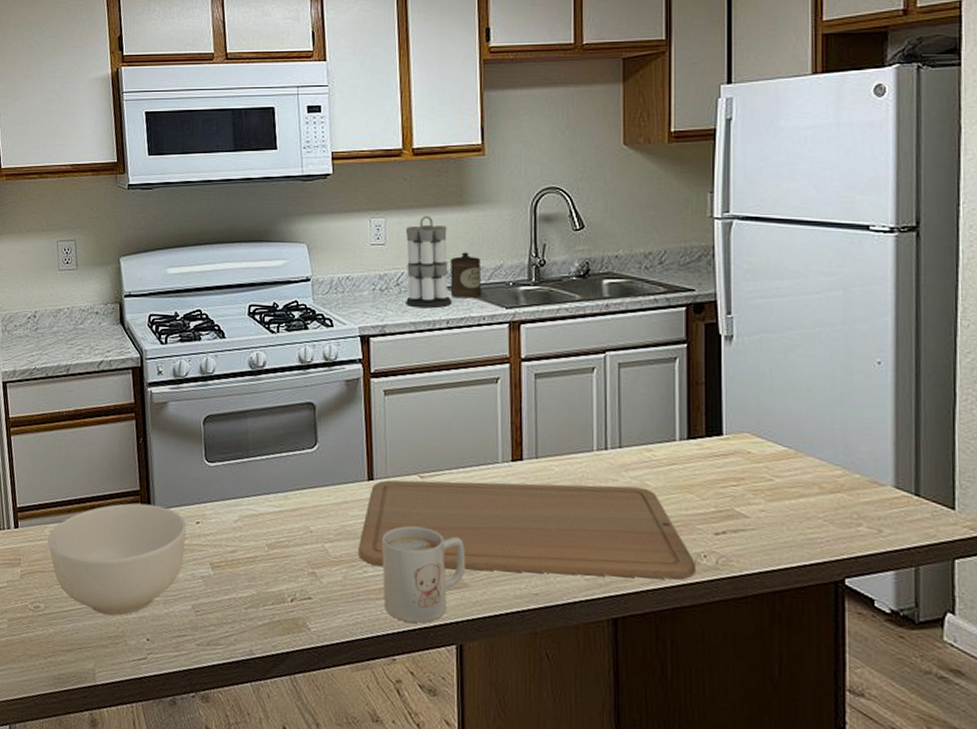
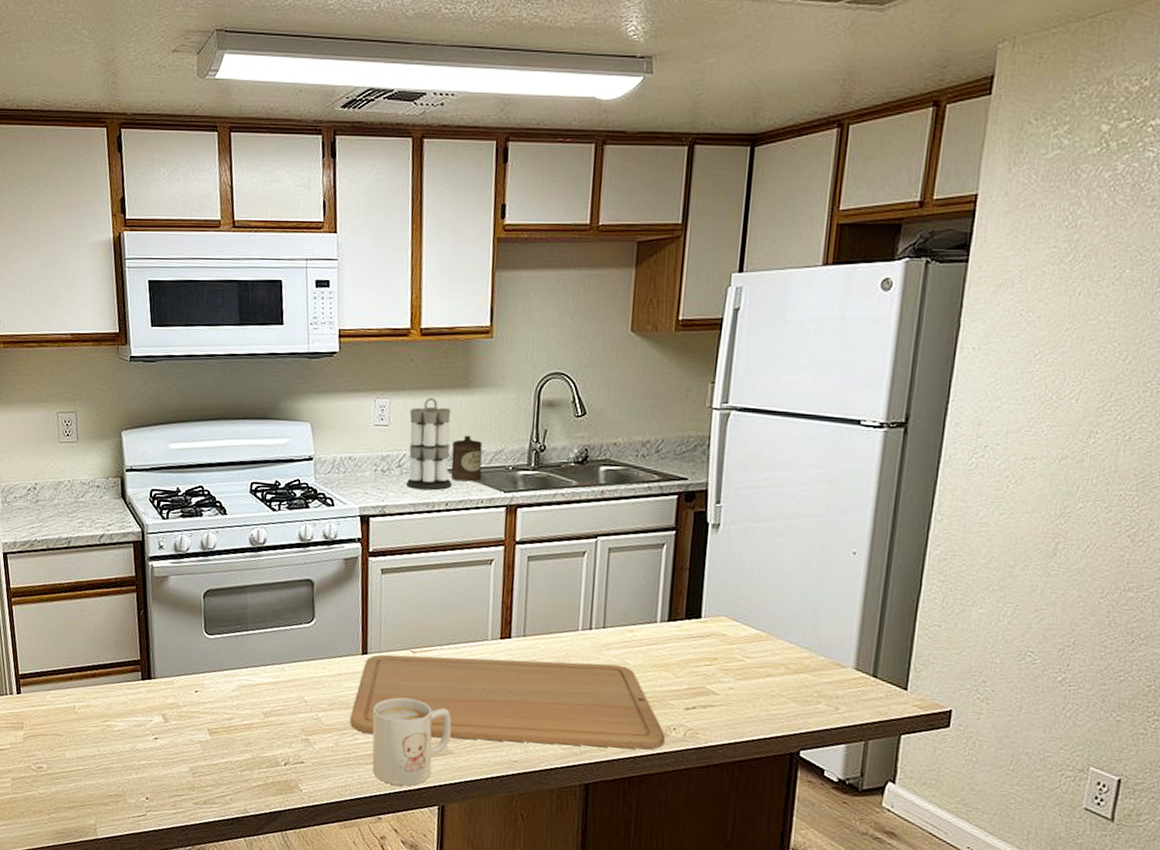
bowl: present [47,503,187,616] -> none [50,672,186,776]

